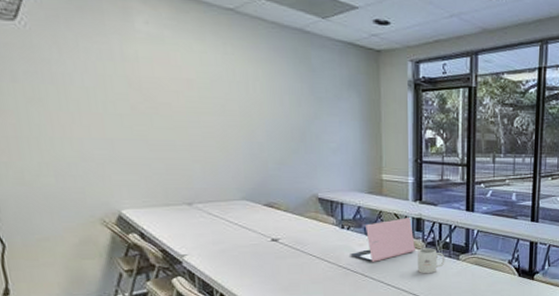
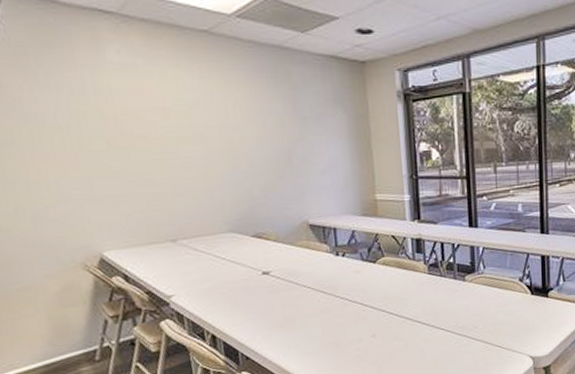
laptop: present [350,218,415,263] -> none [347,239,417,291]
mug: present [418,248,445,274] -> none [420,270,450,299]

